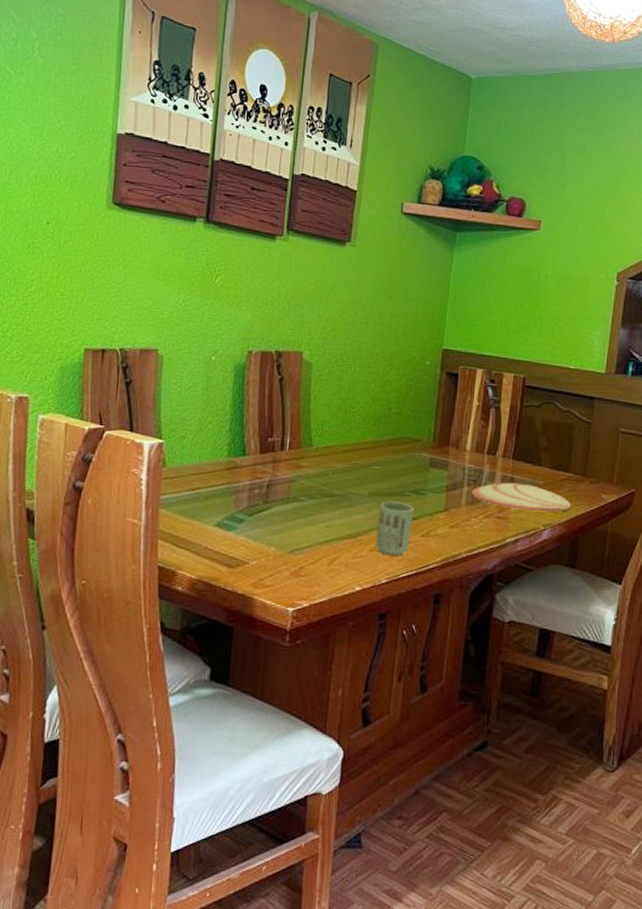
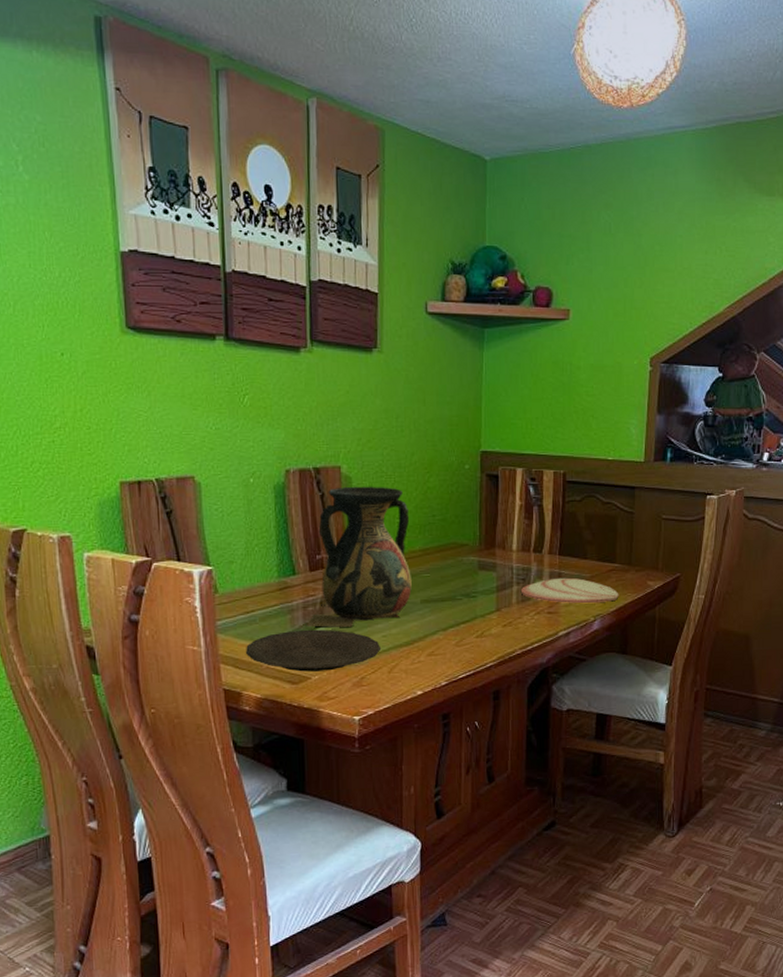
plate: none [186,512,324,557] -> present [246,629,382,672]
vase: none [251,372,365,514] -> present [307,486,412,627]
cup: present [375,501,414,556] -> none [432,606,467,659]

